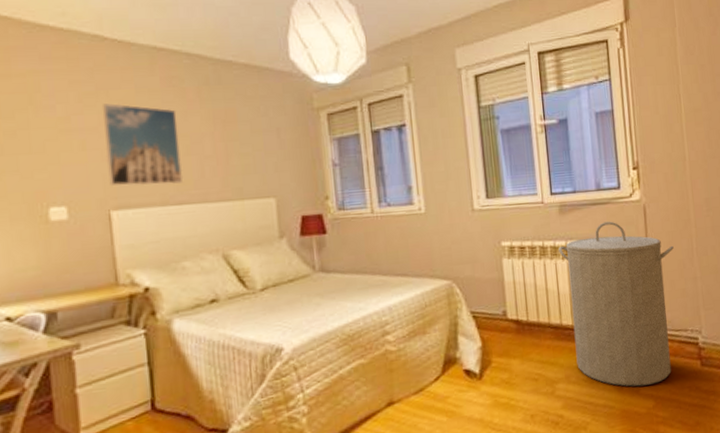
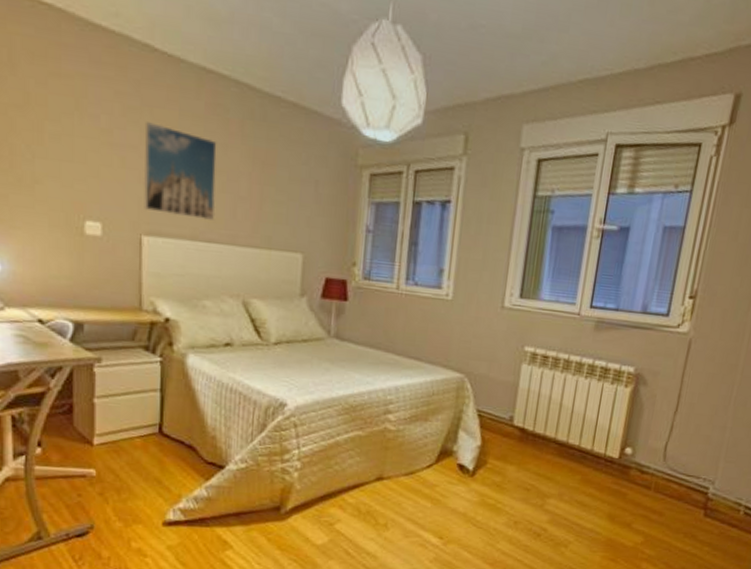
laundry hamper: present [558,221,674,387] -> none [573,348,711,522]

